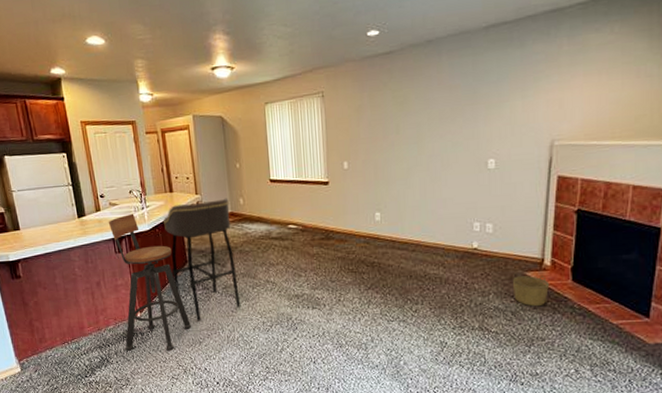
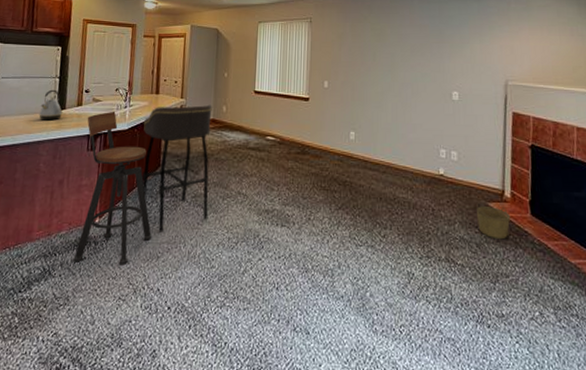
kettle: none [61,197,84,229] -> present [39,89,63,121]

